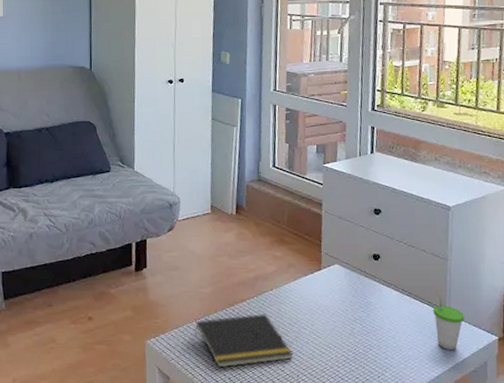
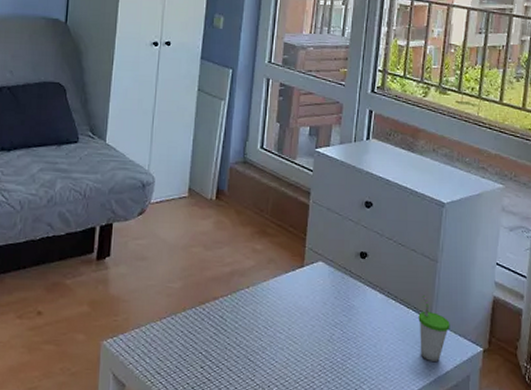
notepad: present [194,314,294,368] -> none [158,314,266,375]

